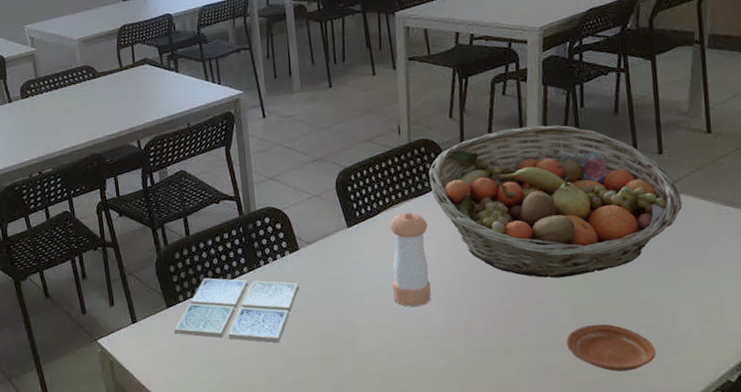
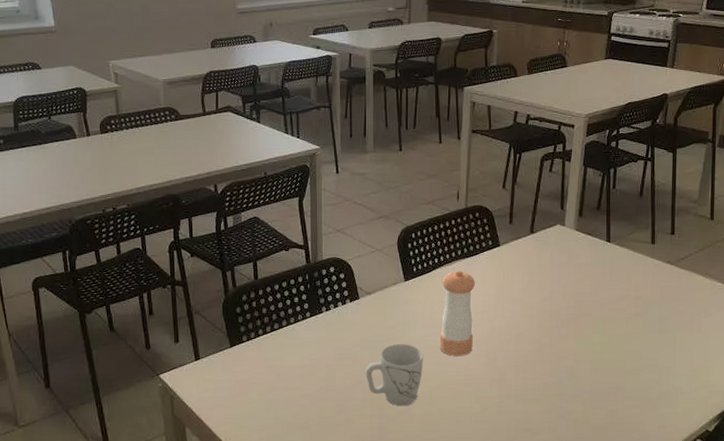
drink coaster: present [173,278,299,343] -> none [235,321,356,385]
mug: none [312,295,376,365] -> present [365,343,423,406]
fruit basket: present [429,125,683,278] -> none [481,201,686,337]
plate: present [566,324,656,372] -> none [582,378,653,420]

